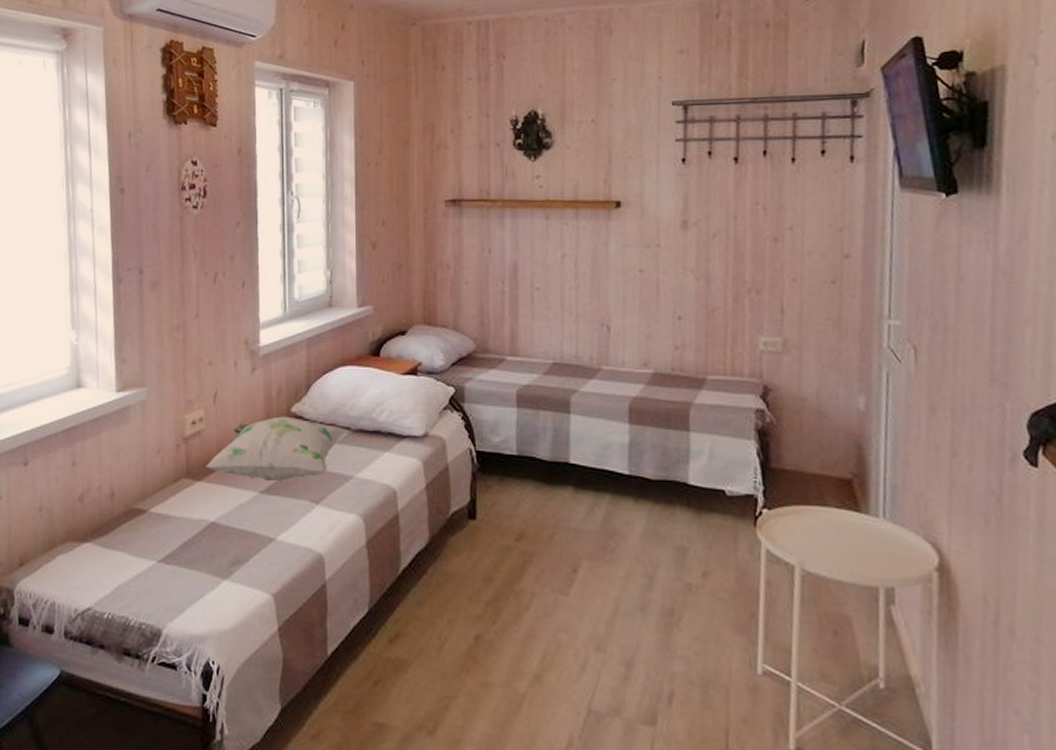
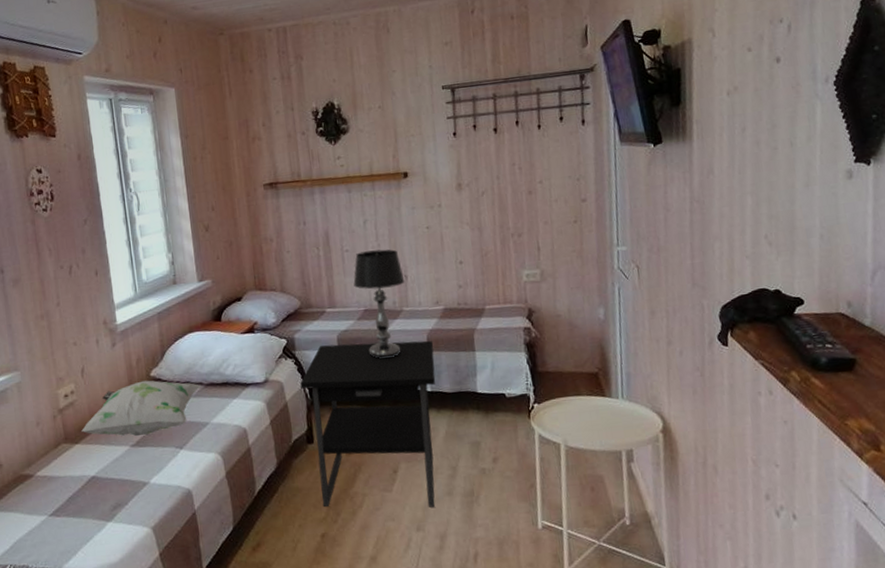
nightstand: none [466,399,637,623] -> present [300,340,436,507]
table lamp: none [542,291,607,427] -> present [353,249,405,359]

